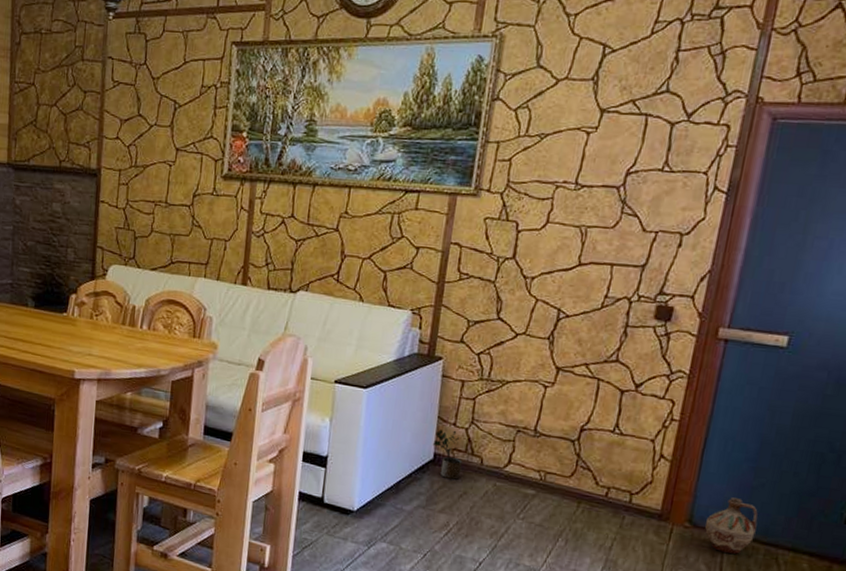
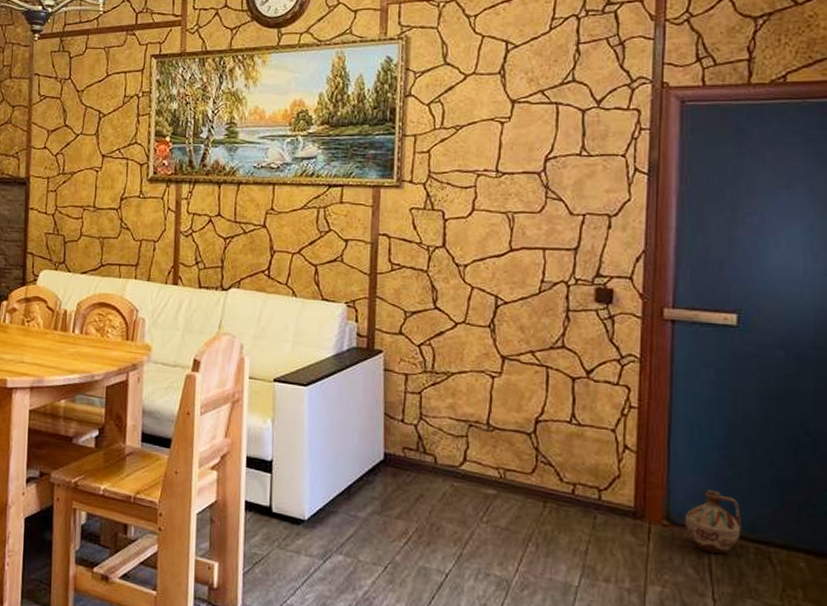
potted plant: present [432,429,463,480] -> none [381,427,415,481]

